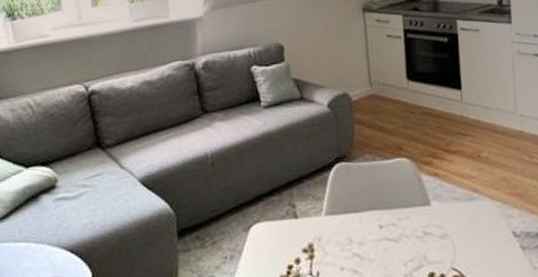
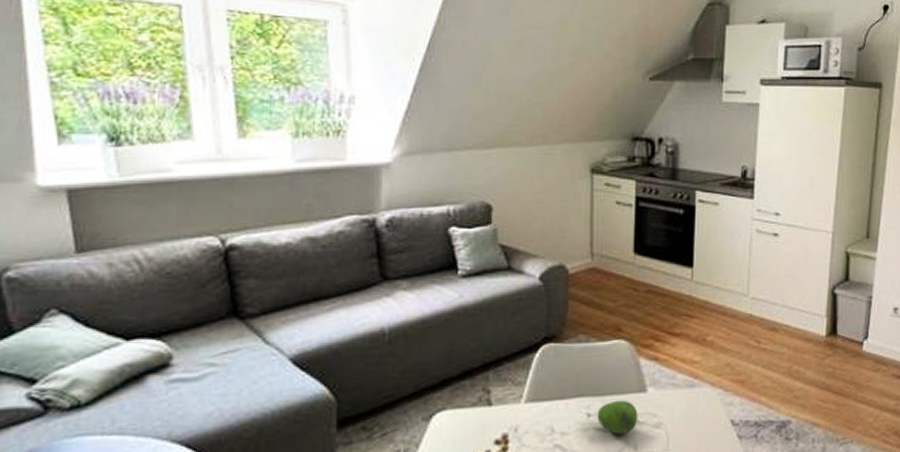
fruit: none [388,212,425,245] -> present [597,400,638,435]

